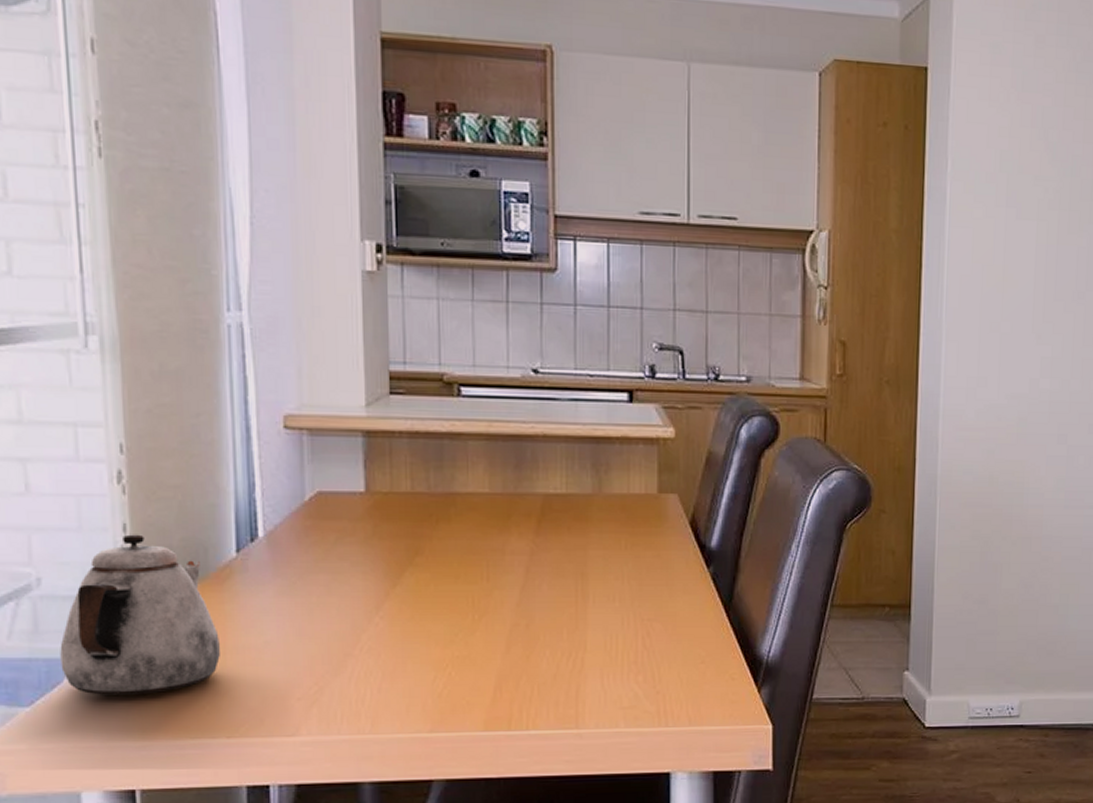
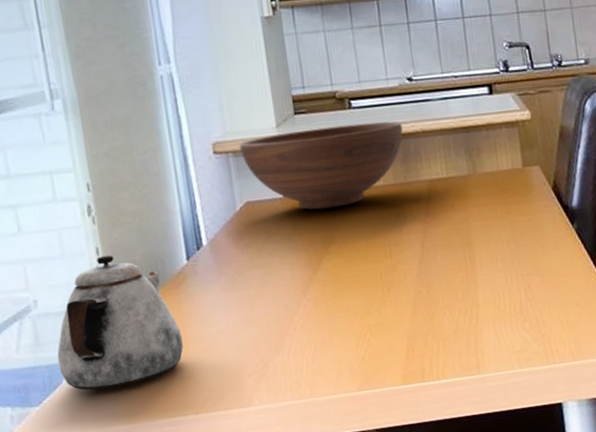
fruit bowl: none [318,414,520,512] -> present [239,121,403,210]

